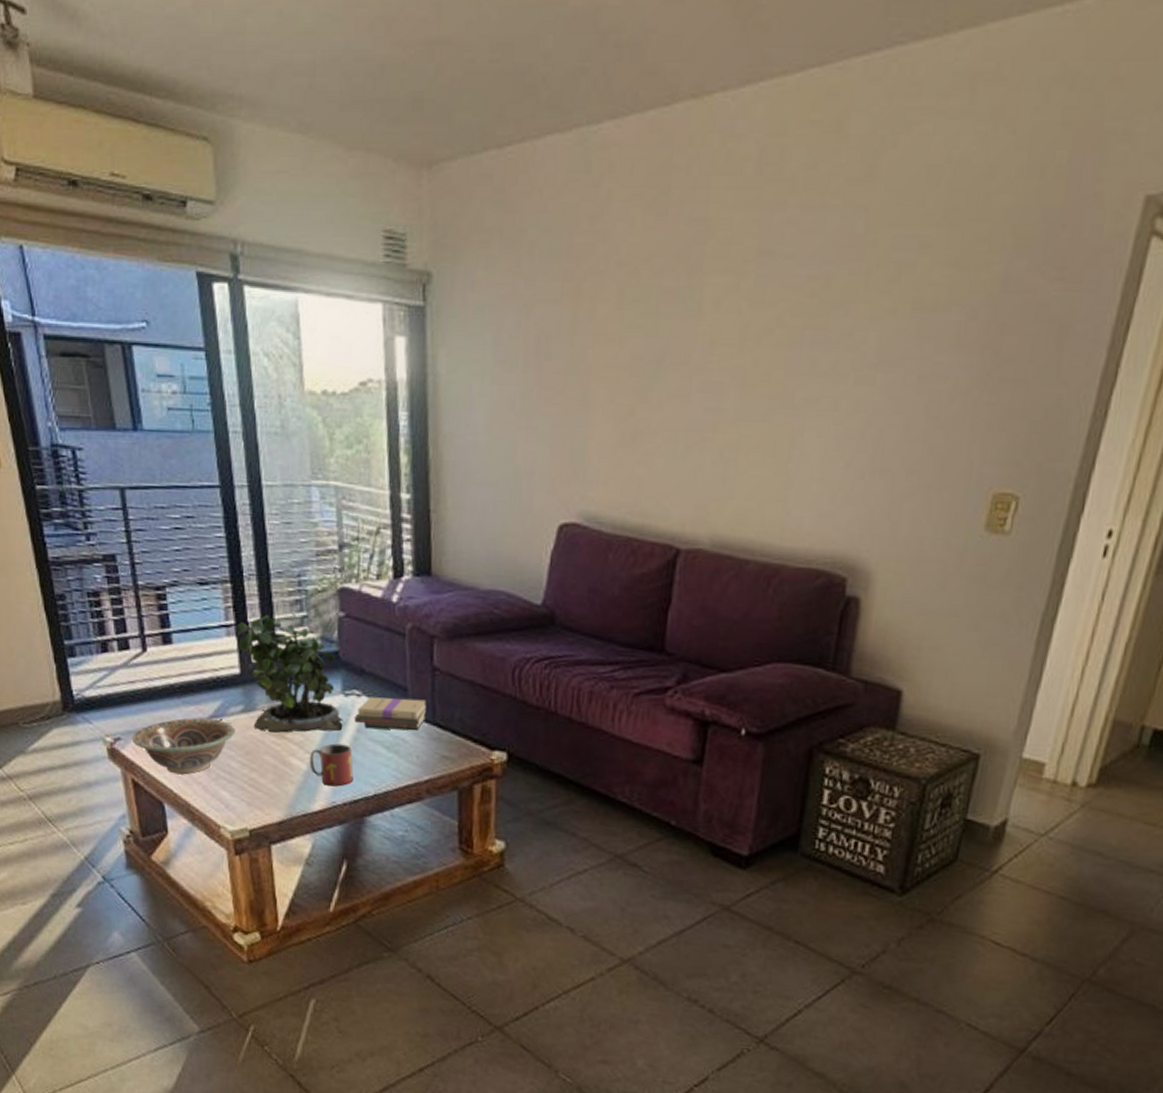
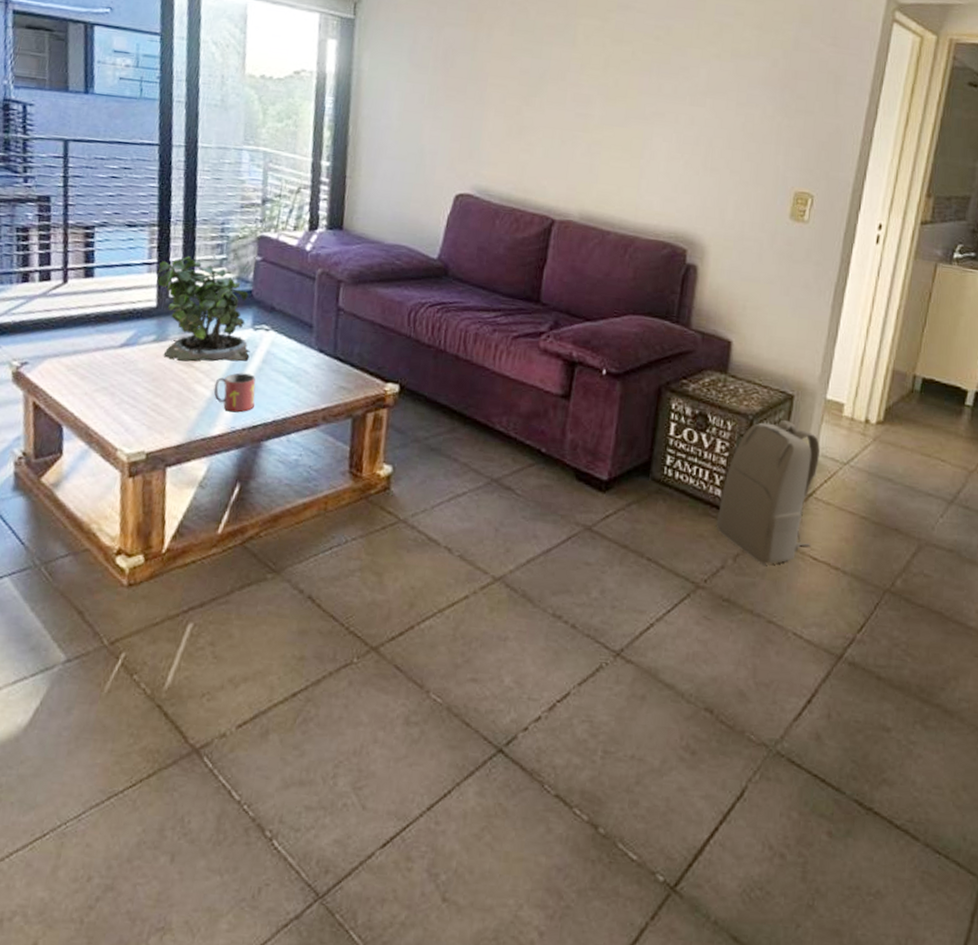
decorative bowl: present [131,718,236,775] -> none [39,345,145,399]
books: present [354,697,427,731] -> none [261,332,330,363]
backpack: none [877,783,1011,949] -> present [716,419,820,564]

